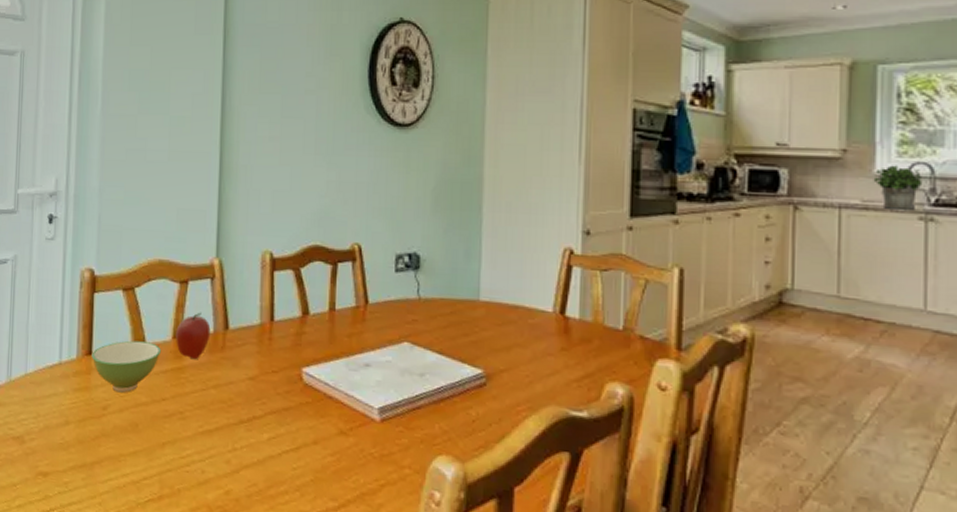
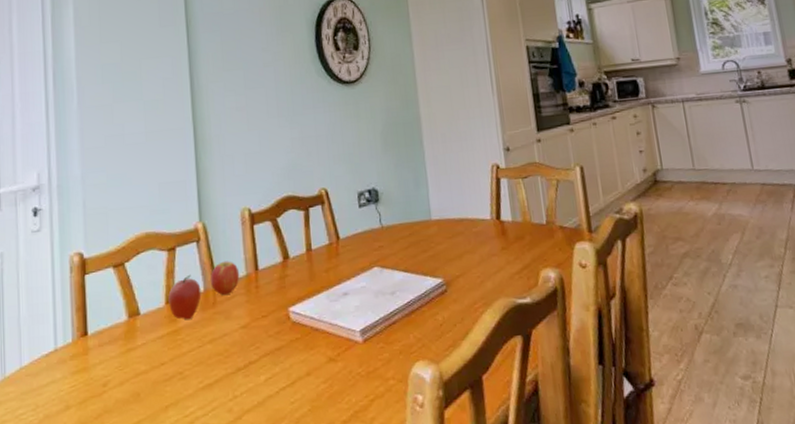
bowl: present [91,340,162,393] -> none [87,312,156,367]
fruit: none [222,305,253,341] -> present [211,261,240,295]
potted plant: present [873,165,921,211] -> none [701,64,733,98]

